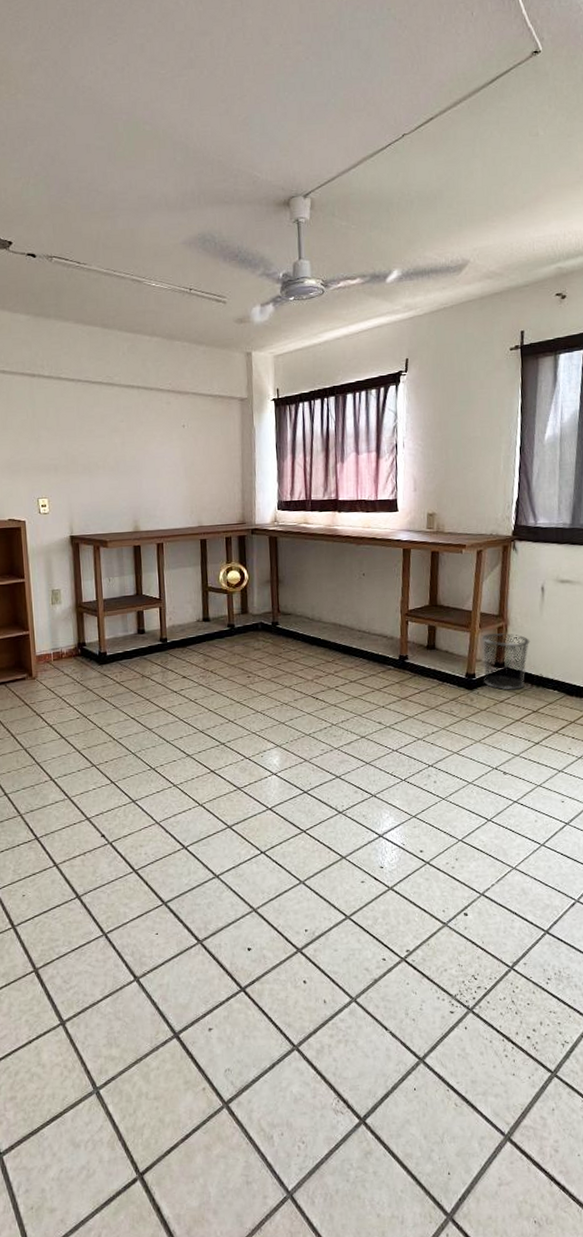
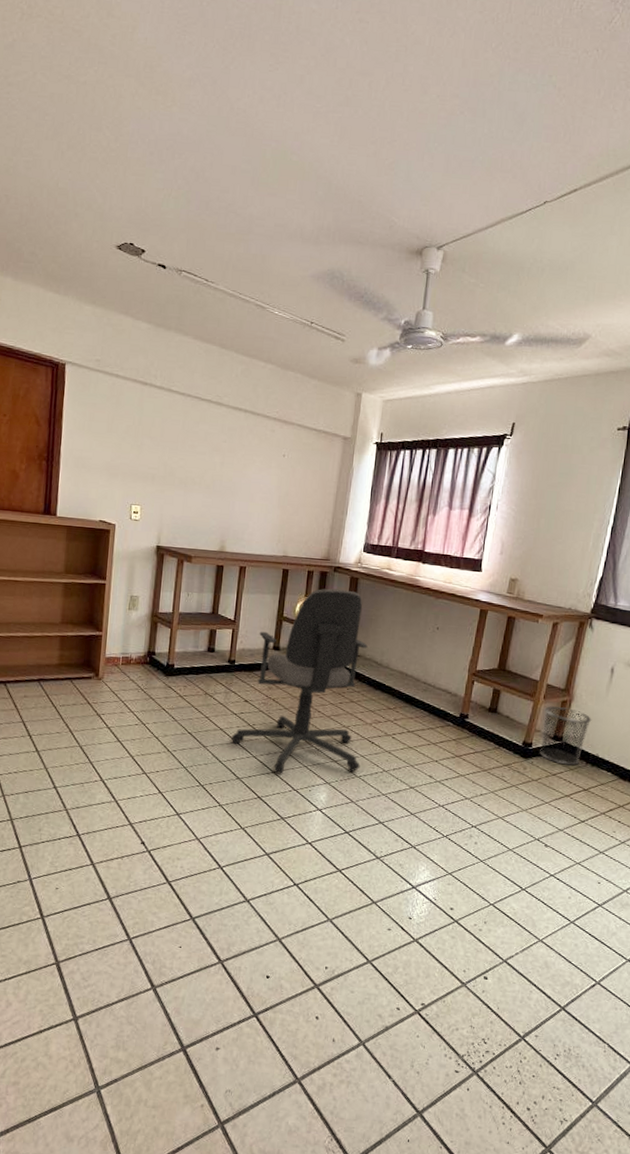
office chair: none [175,550,308,745] -> present [231,588,368,774]

